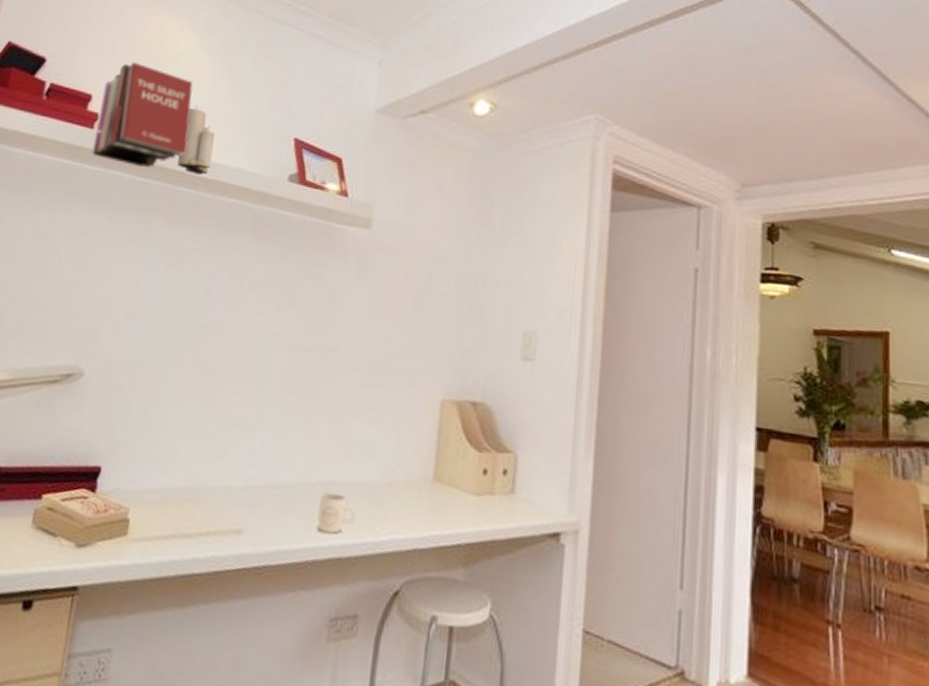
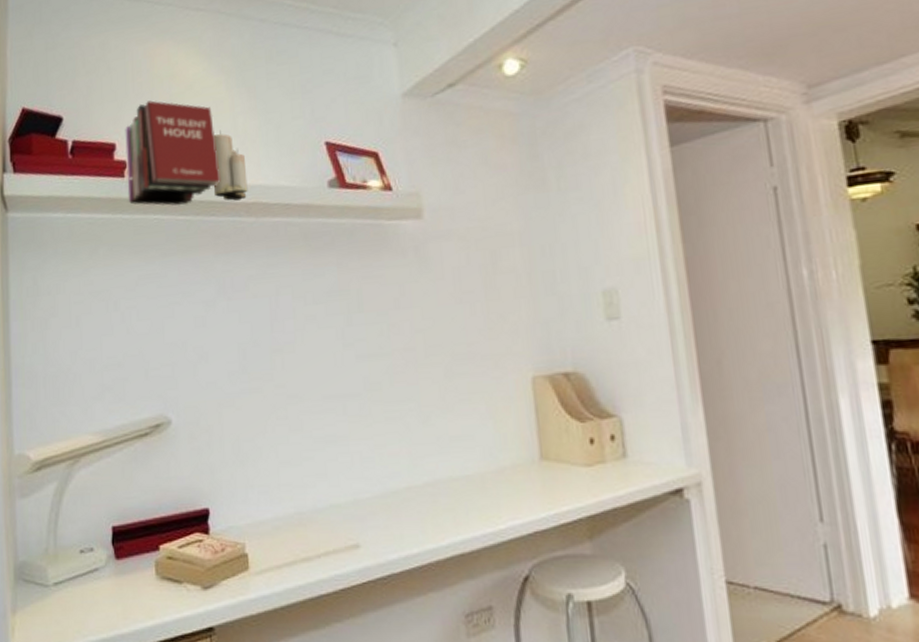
mug: present [317,492,357,534] -> none [430,491,470,533]

